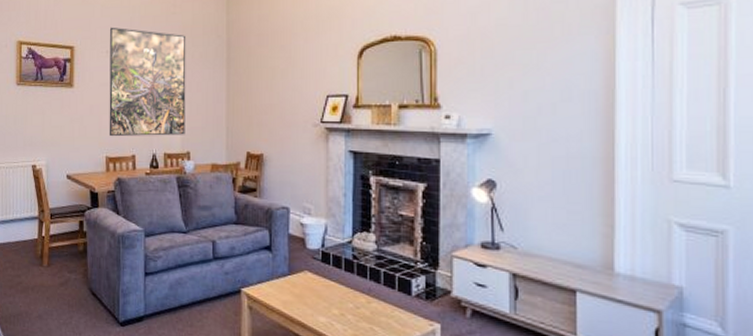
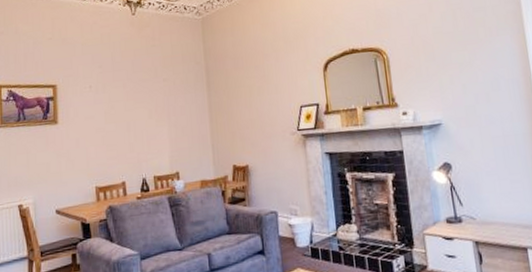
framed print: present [109,27,186,137] -> none [92,63,173,167]

